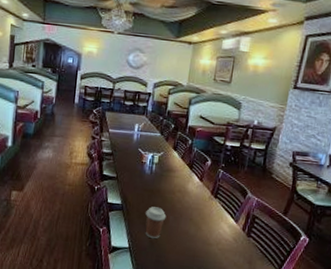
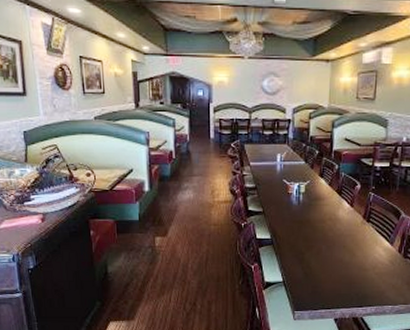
coffee cup: present [145,206,167,239] -> none [297,238,319,271]

